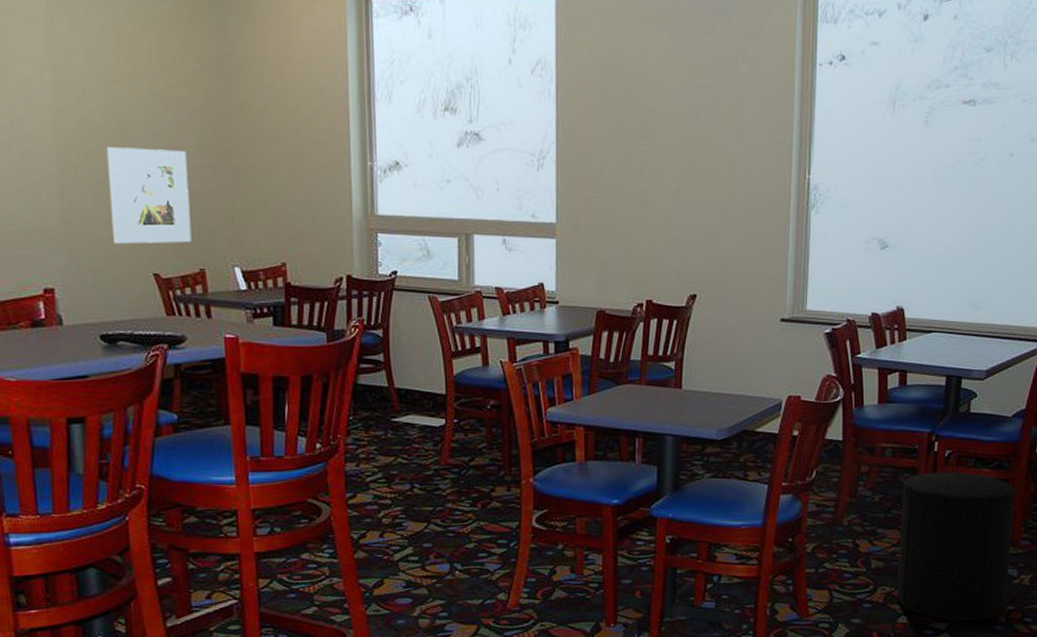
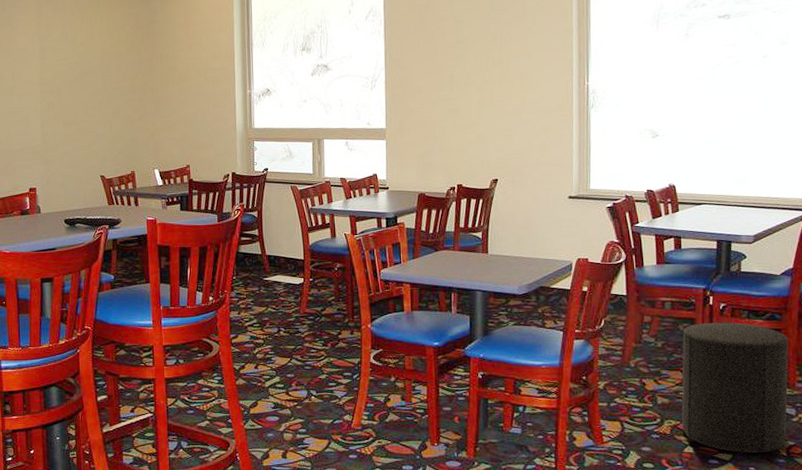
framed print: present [106,147,192,243] -> none [72,89,126,155]

